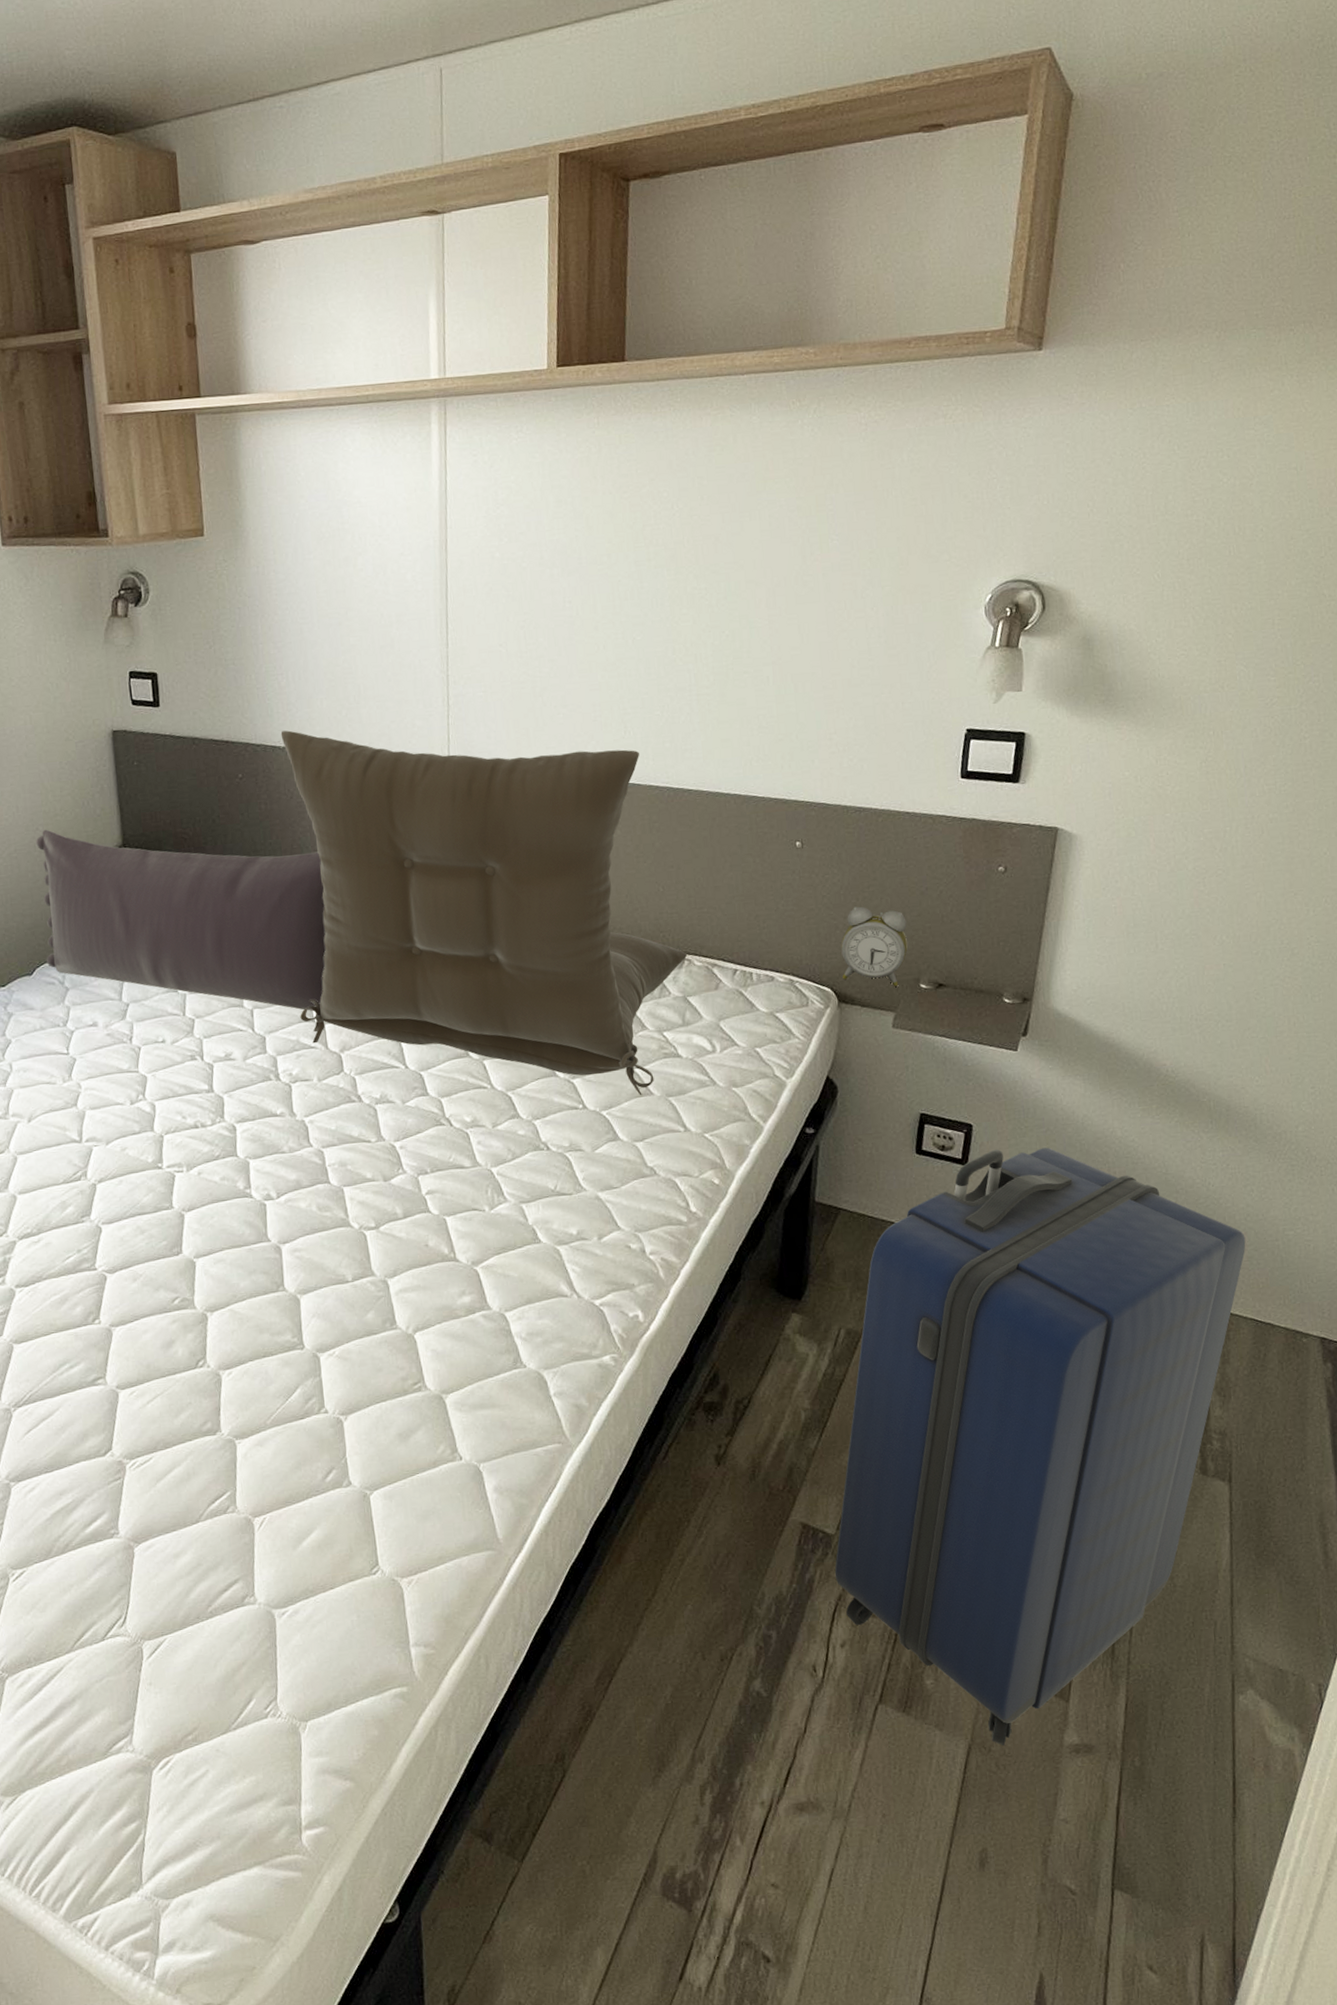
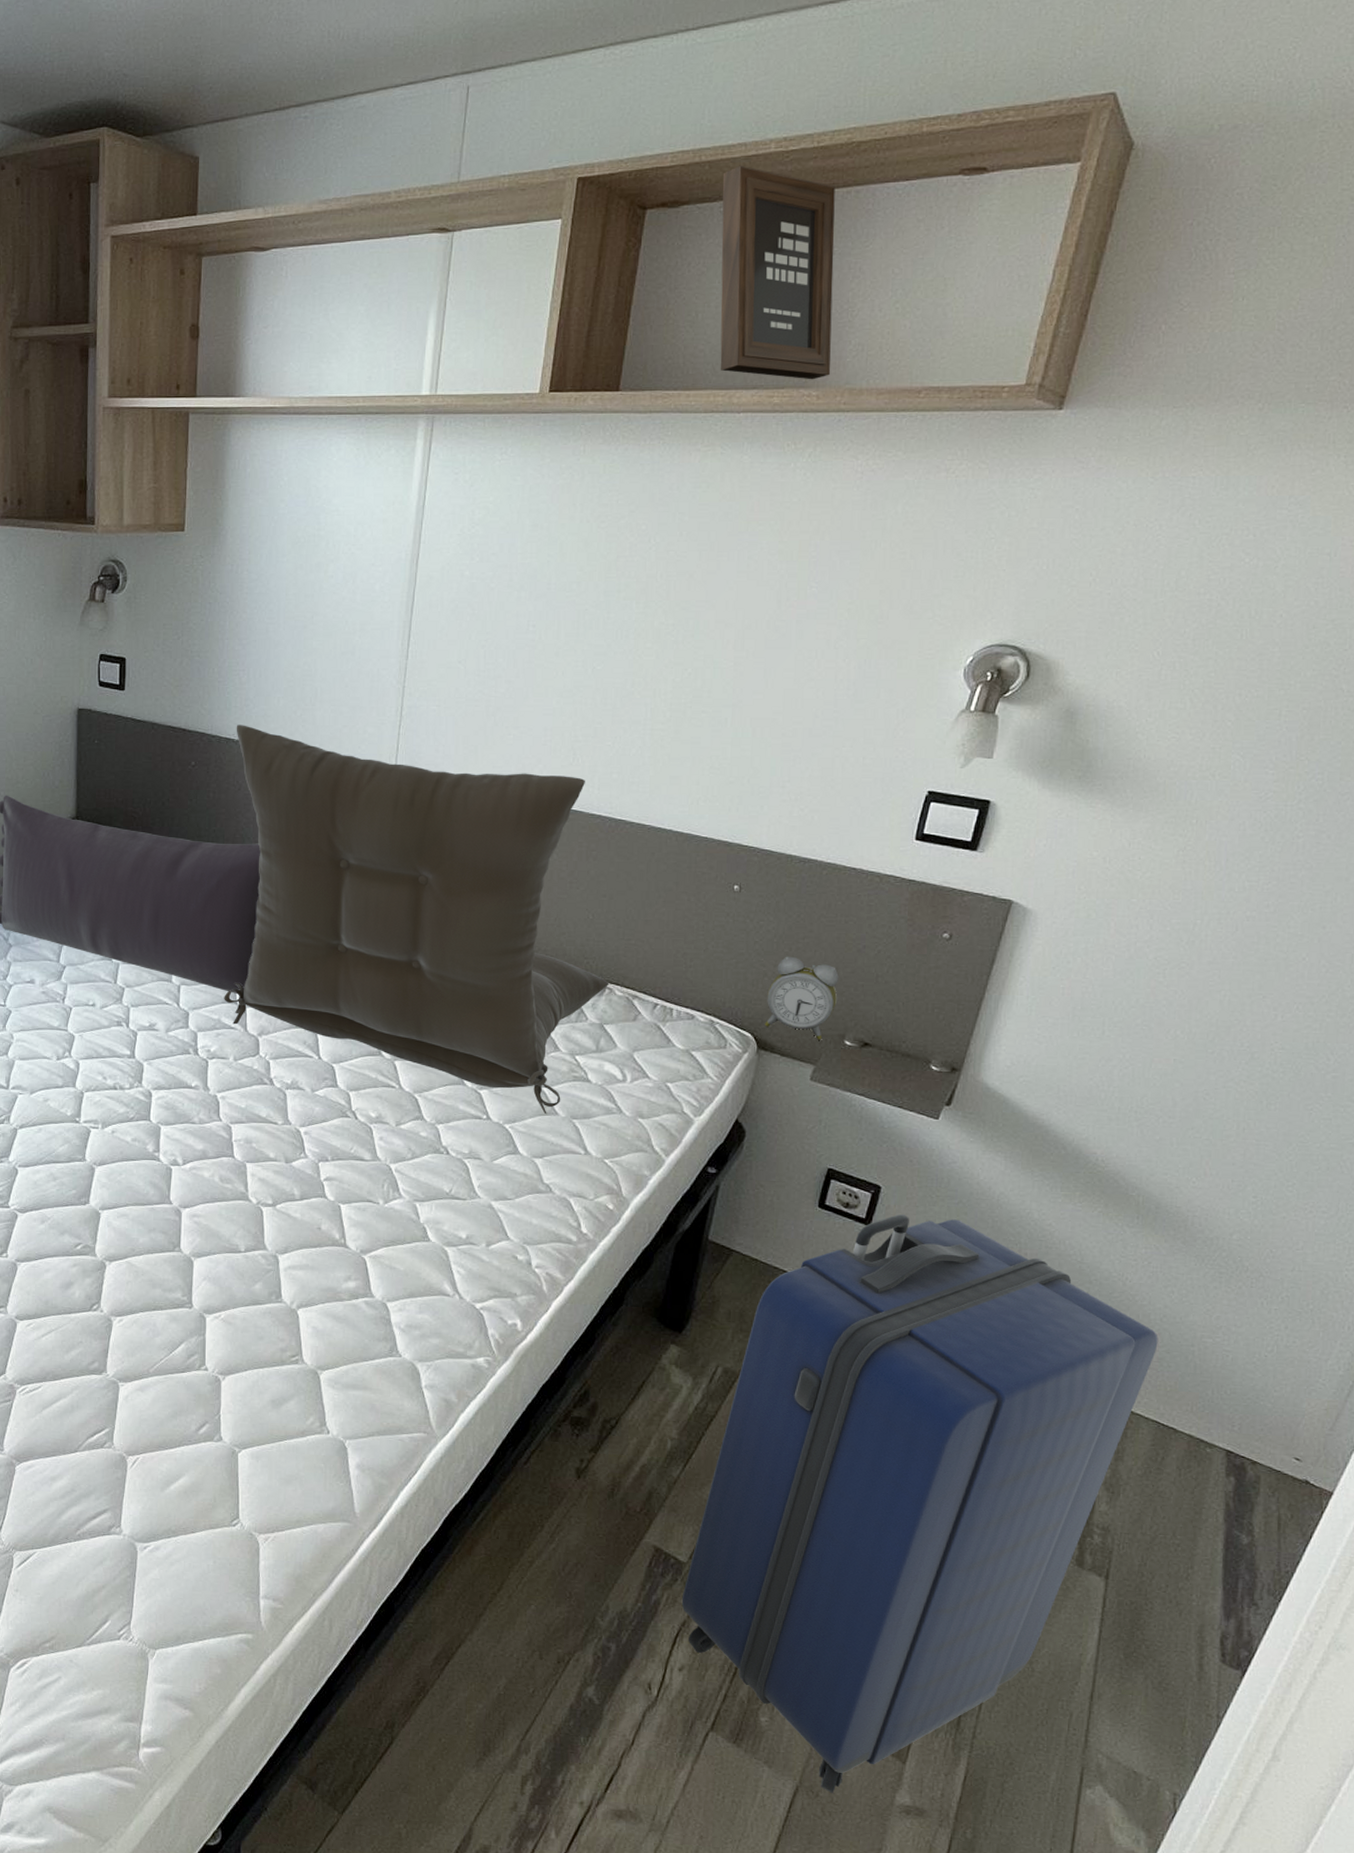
picture frame: none [698,133,825,338] -> present [720,165,835,380]

